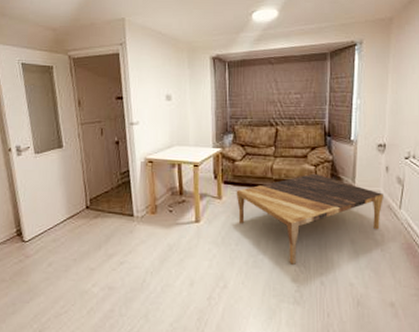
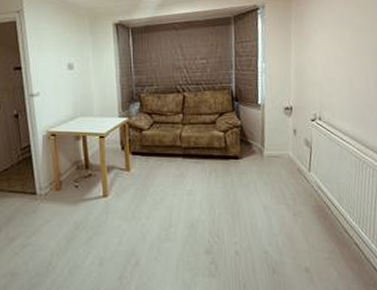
coffee table: present [236,173,383,264] -> none [144,139,293,235]

